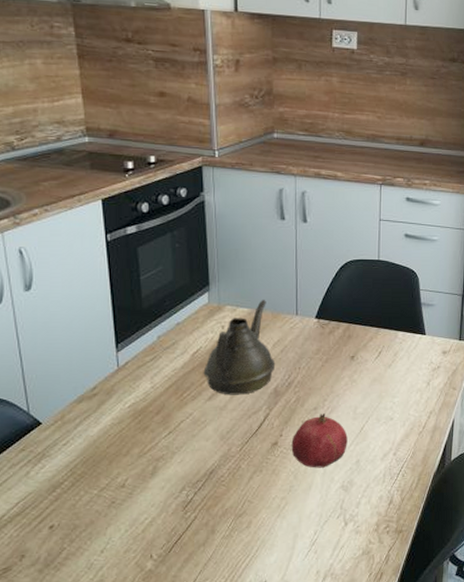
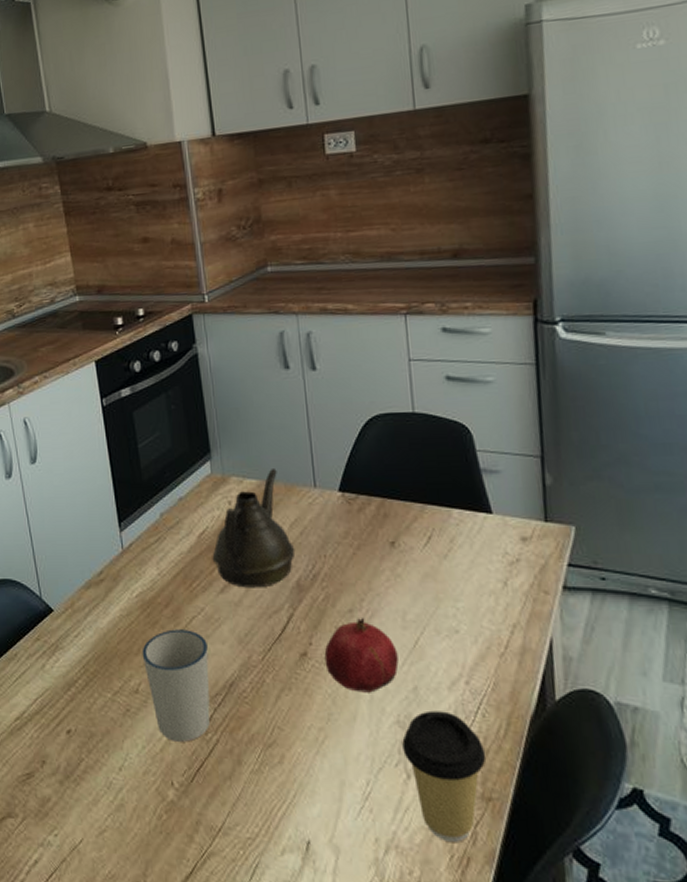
cup: none [130,431,193,523] -> present [142,629,211,742]
coffee cup: none [344,475,402,565] -> present [402,710,487,842]

